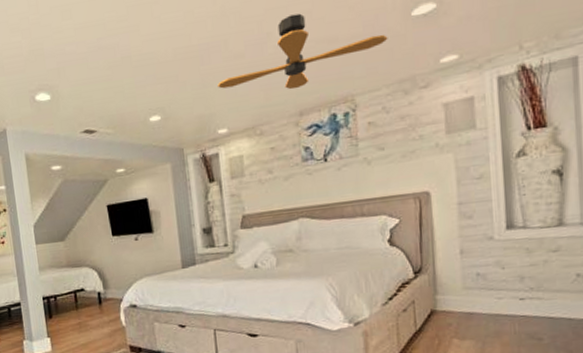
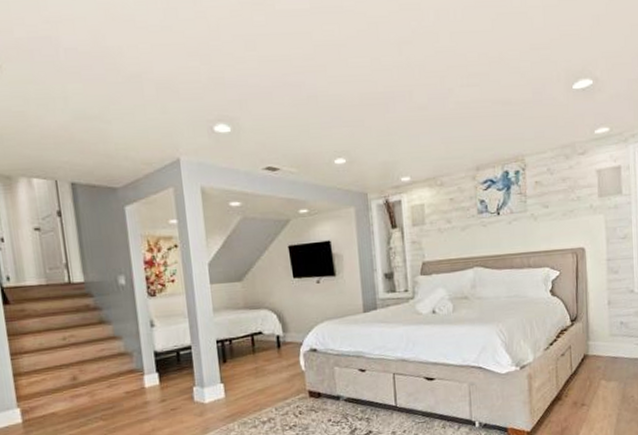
ceiling fan: present [218,13,388,90] -> none [402,74,553,145]

